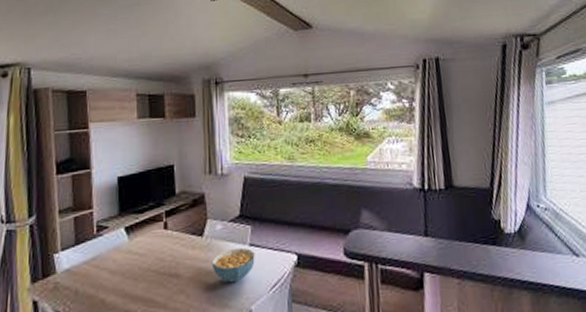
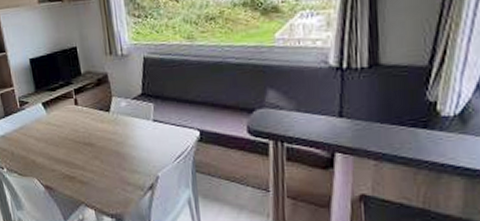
cereal bowl: present [211,247,255,283] -> none [119,122,159,153]

